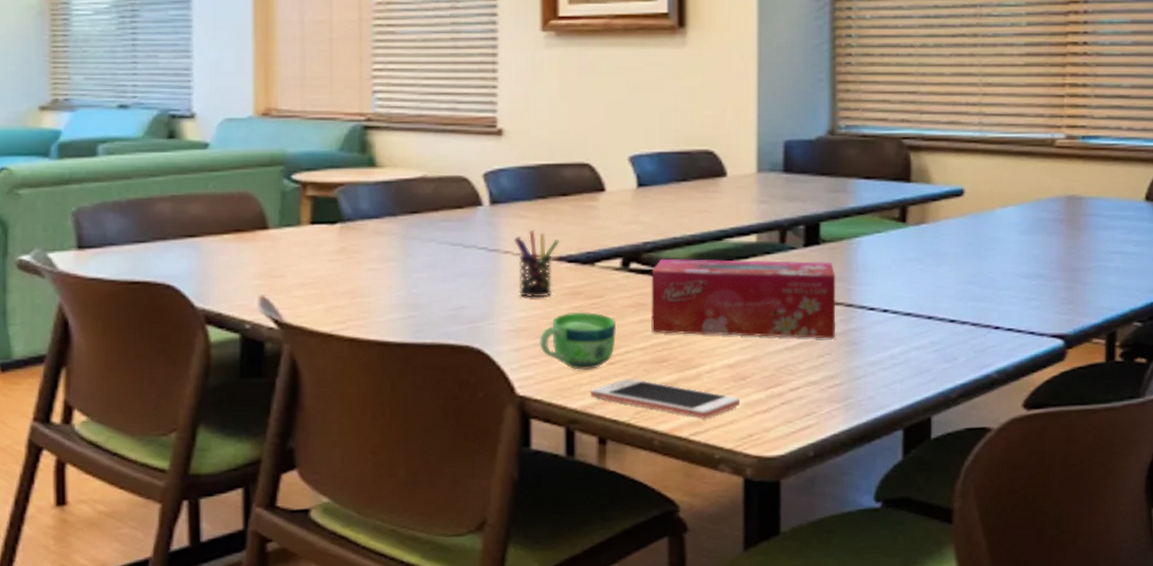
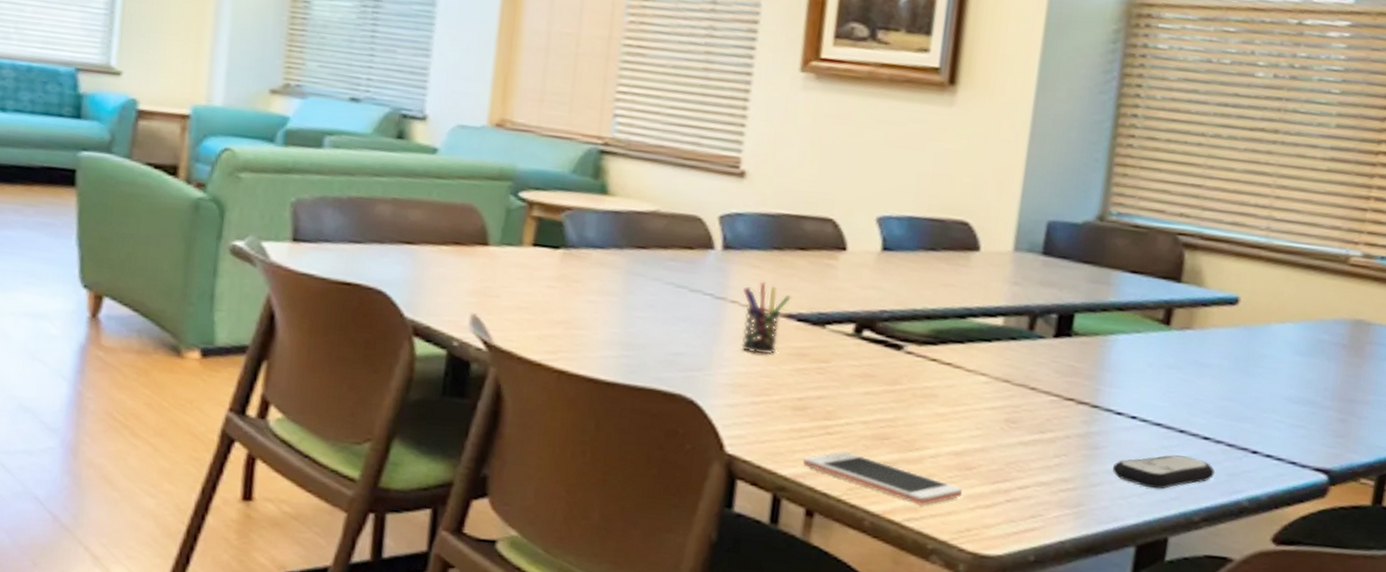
cup: present [540,311,617,370] -> none [756,373,840,437]
tissue box: present [651,258,836,339] -> none [877,330,1085,440]
remote control: none [872,340,964,374] -> present [1112,455,1215,489]

